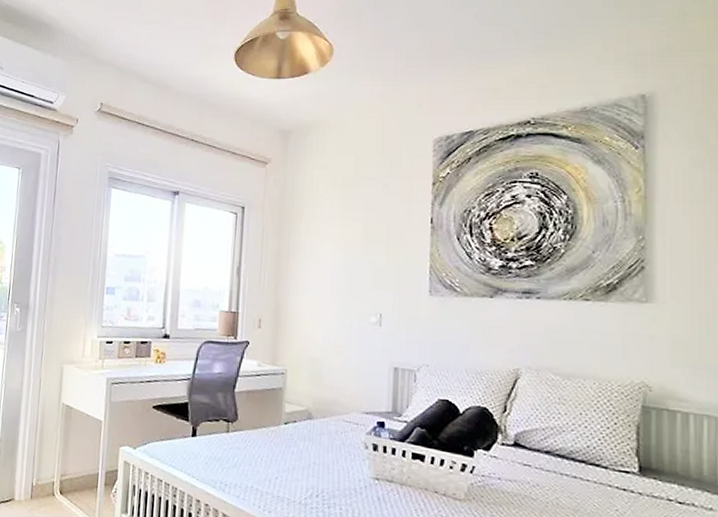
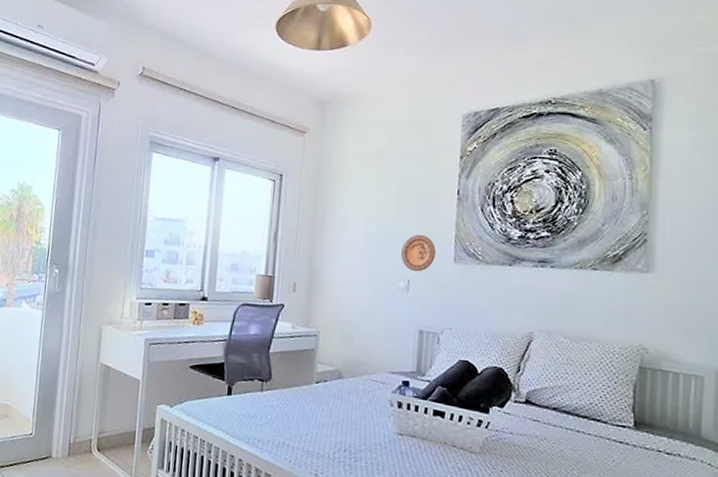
decorative plate: none [372,266,409,306] -> present [401,235,436,272]

